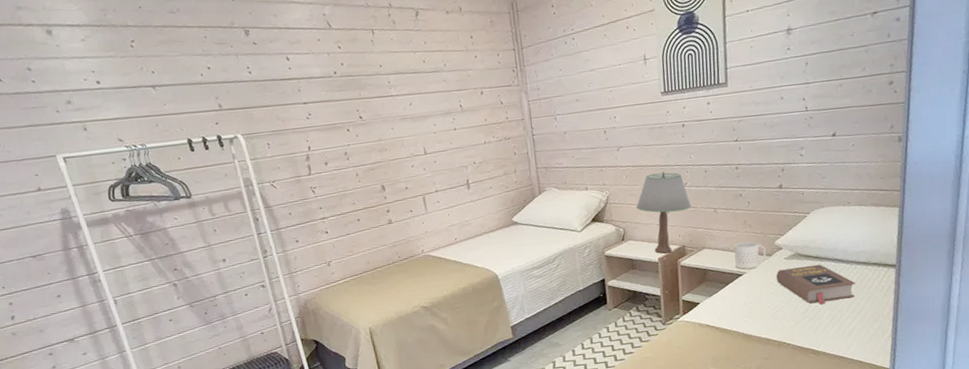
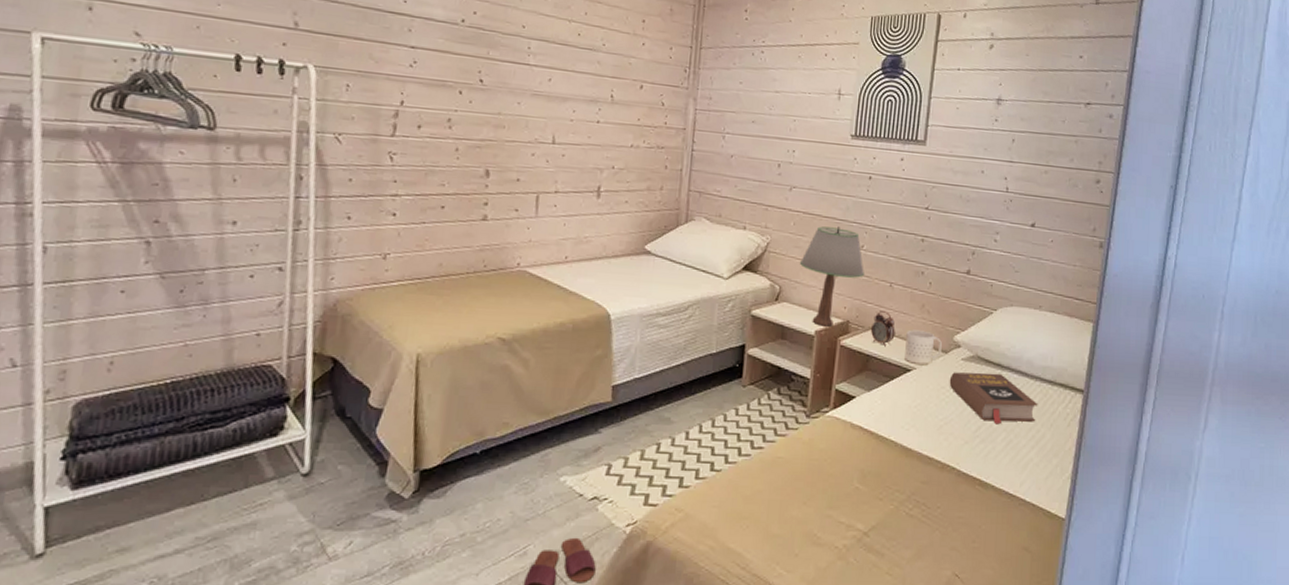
alarm clock: none [703,232,725,260] -> present [870,311,895,347]

